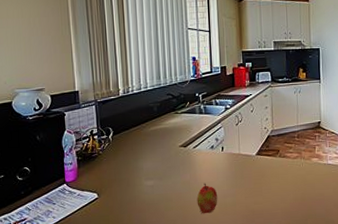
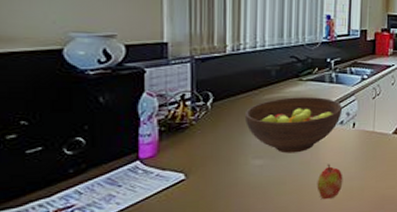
fruit bowl: none [136,126,212,175] -> present [244,97,343,154]

